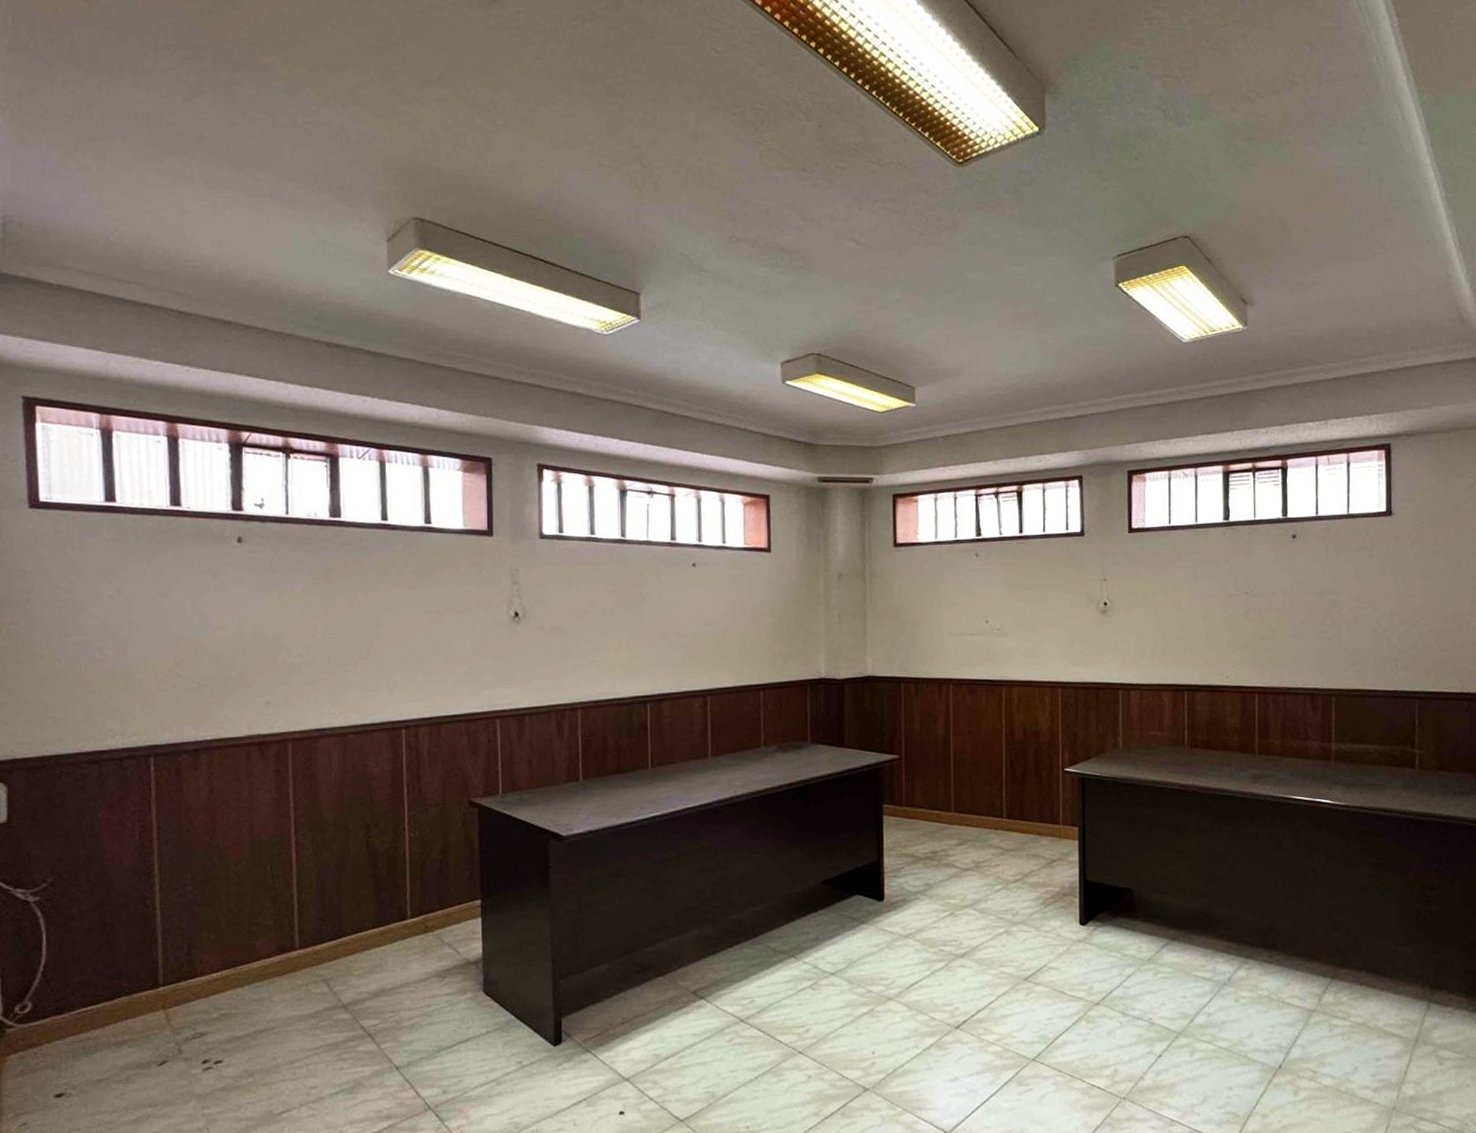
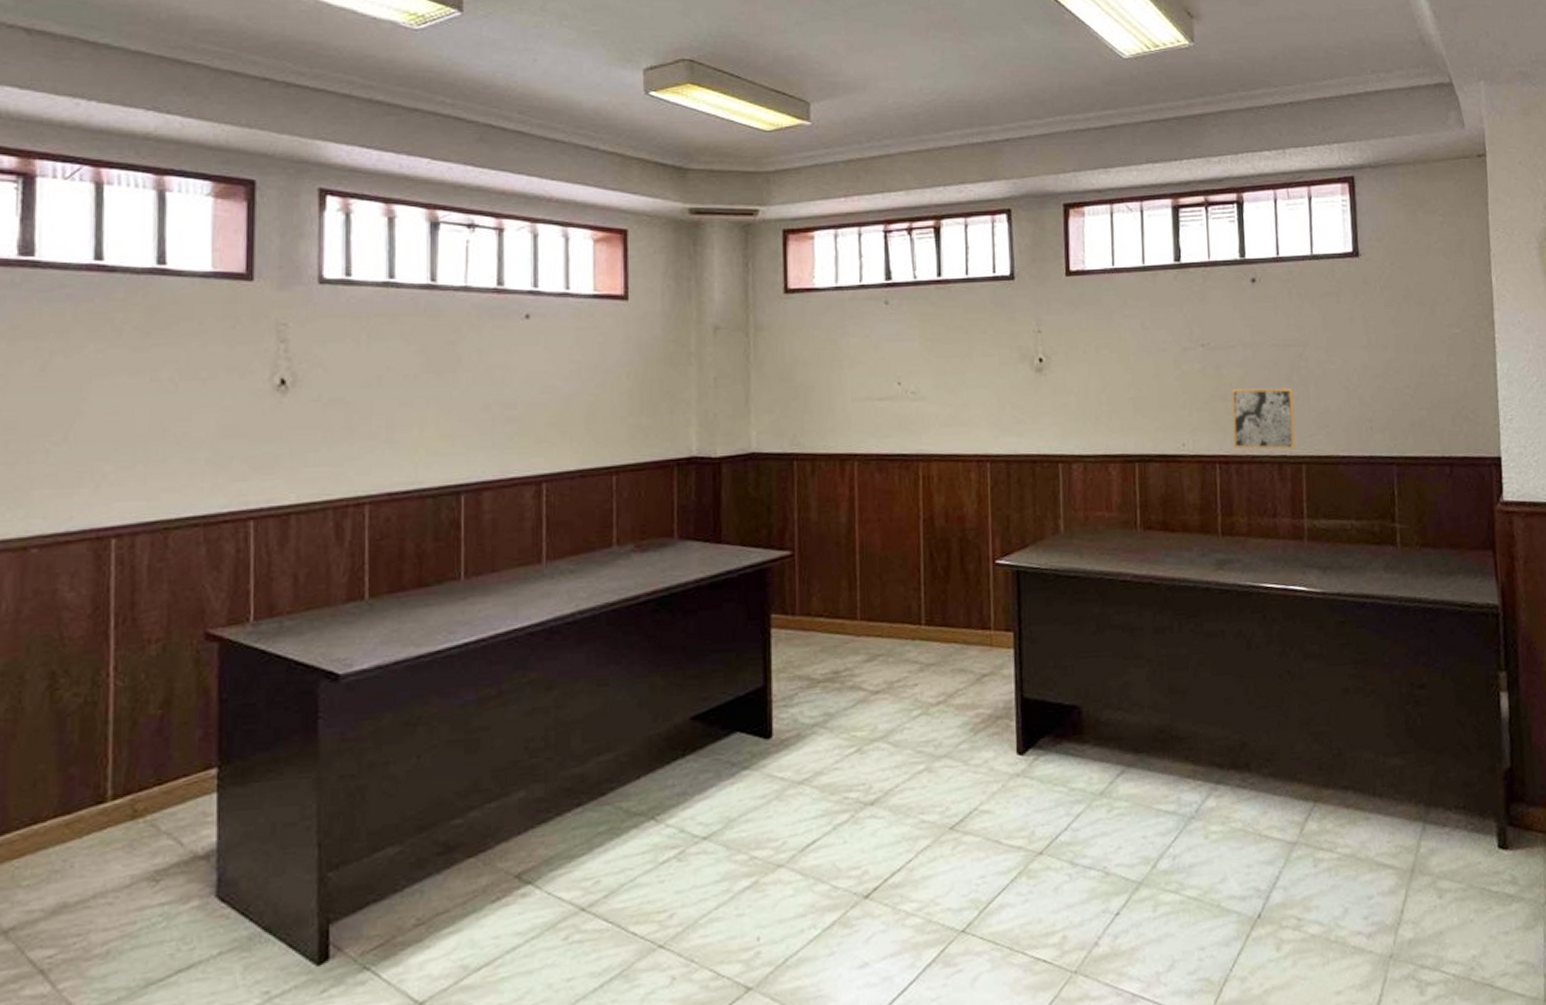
wall art: none [1270,630,1327,684] -> present [1231,388,1295,450]

